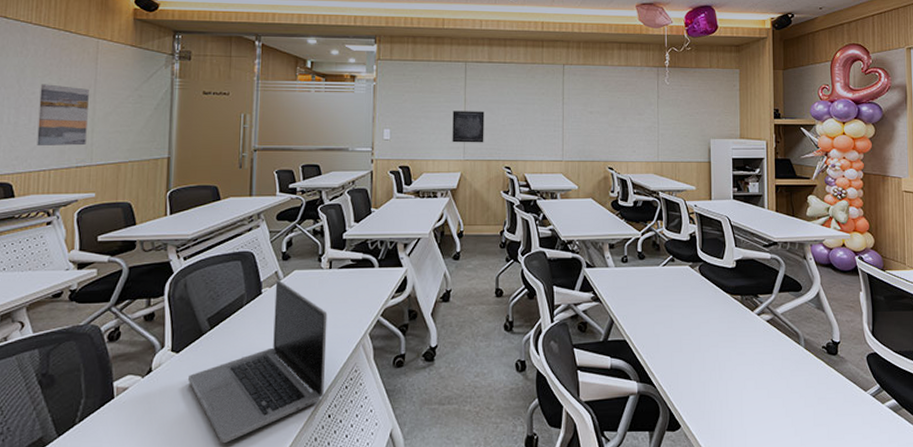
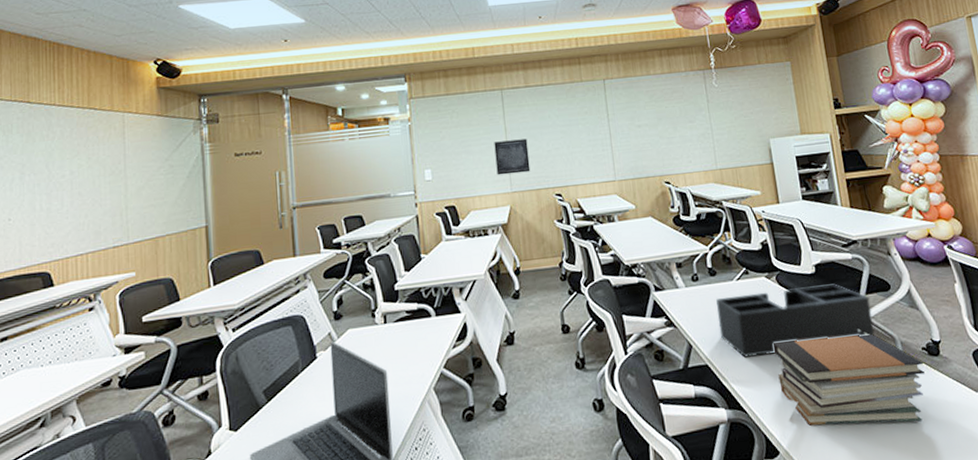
wall art: present [37,84,89,146] -> none [70,164,121,229]
desk organizer: none [641,279,782,337] -> present [716,284,875,358]
book stack: none [689,326,821,412] -> present [773,333,925,426]

